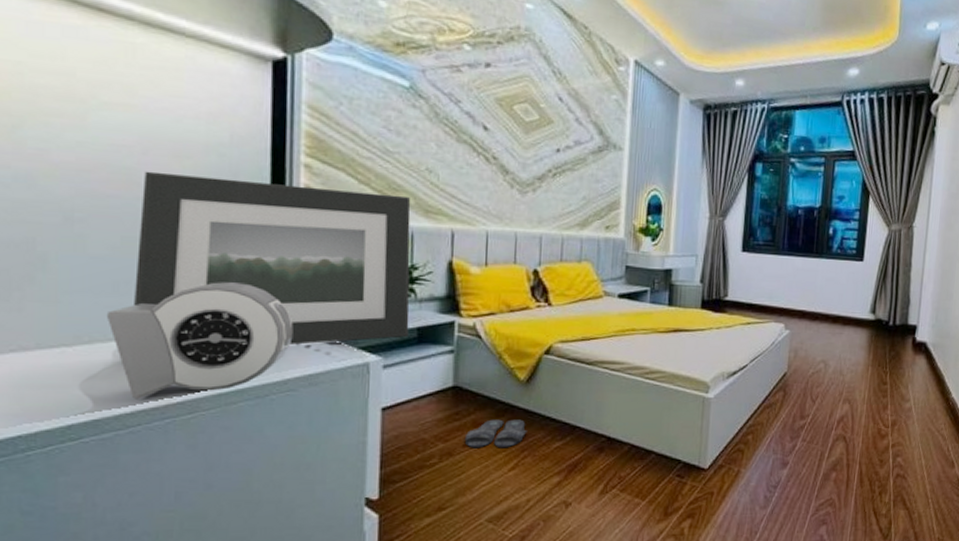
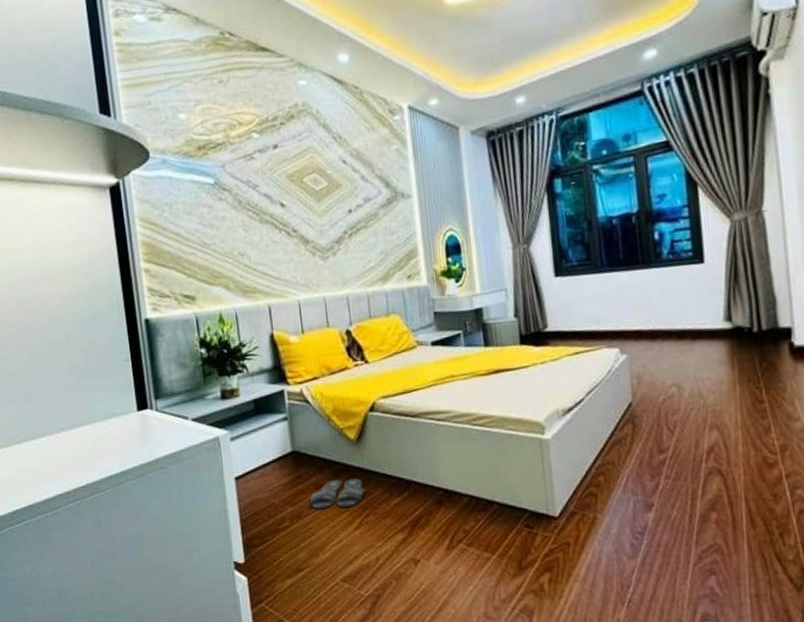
alarm clock: present [106,282,293,399] -> none [26,379,157,486]
picture frame: present [134,171,411,345] -> none [36,281,247,428]

